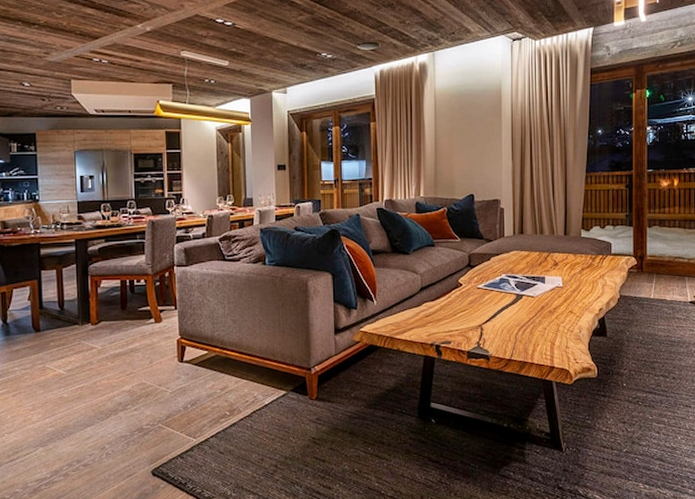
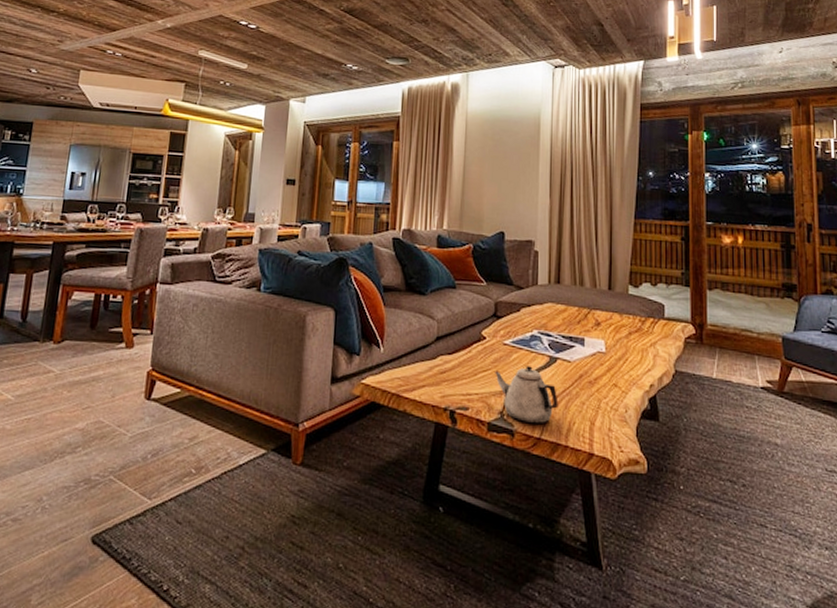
teapot: none [471,304,525,349] -> present [495,366,558,424]

